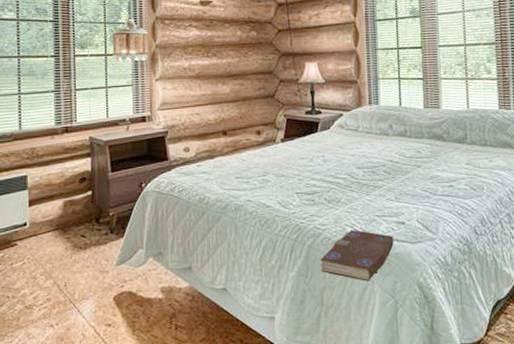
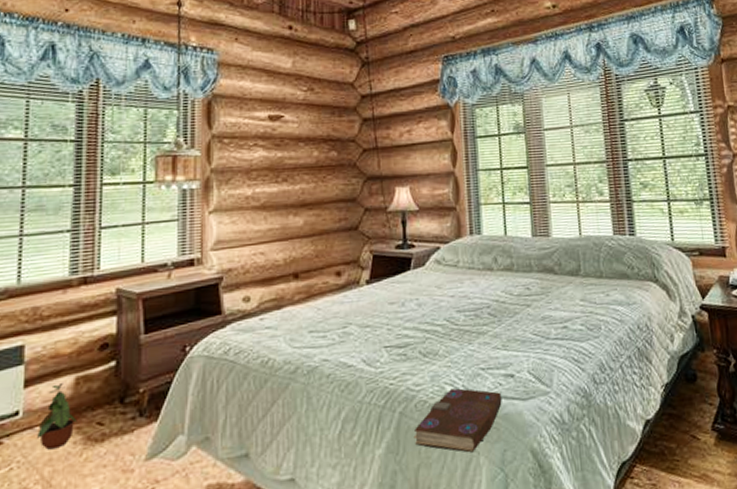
potted plant: none [40,205,67,252] -> present [37,383,78,450]

